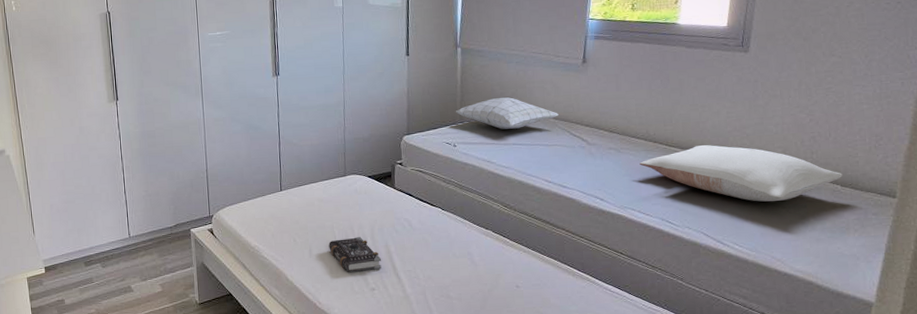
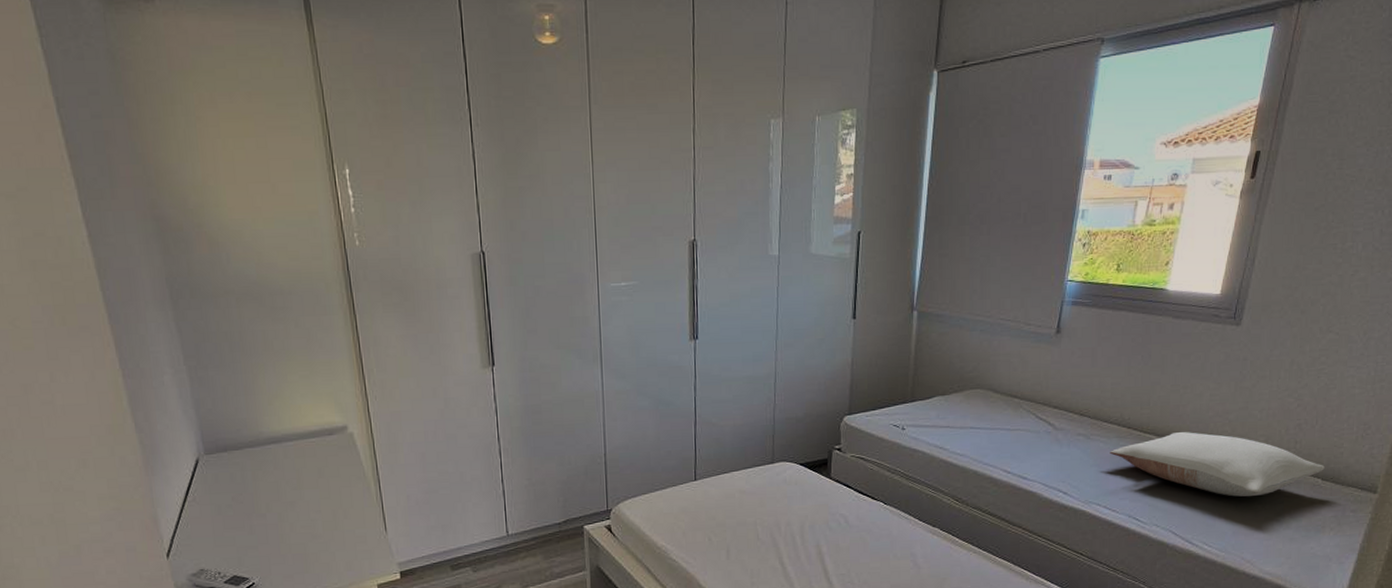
book: present [328,237,382,272] -> none [750,535,812,577]
pillow: present [455,97,560,130] -> none [906,372,1026,410]

